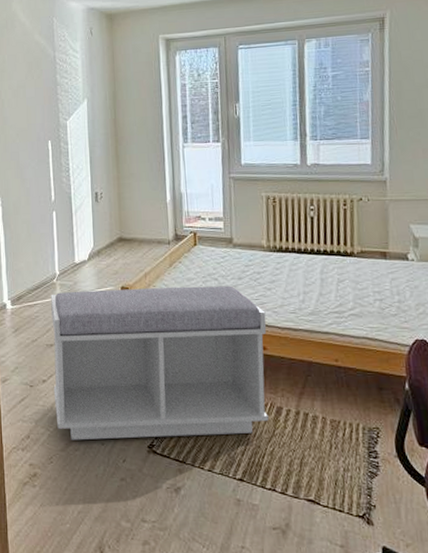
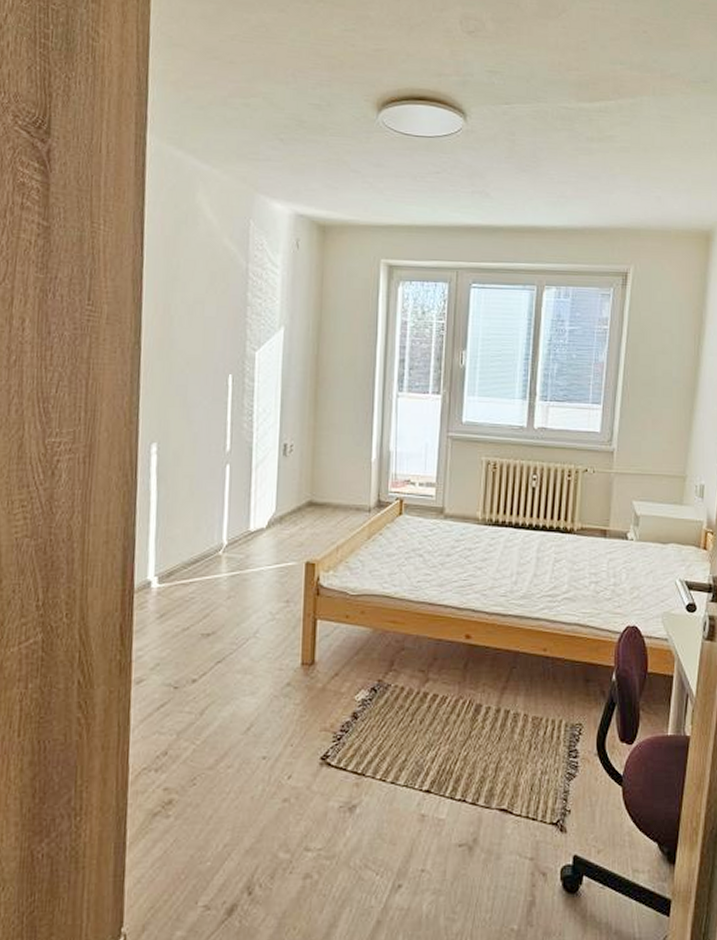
bench: present [51,285,269,440] -> none [205,563,474,755]

